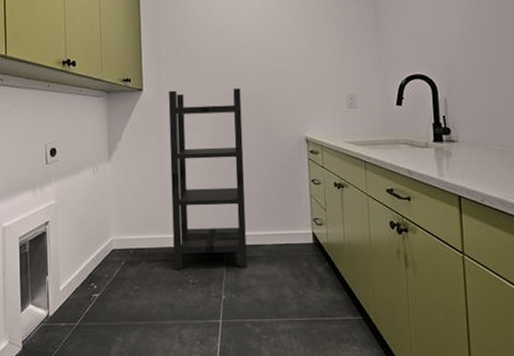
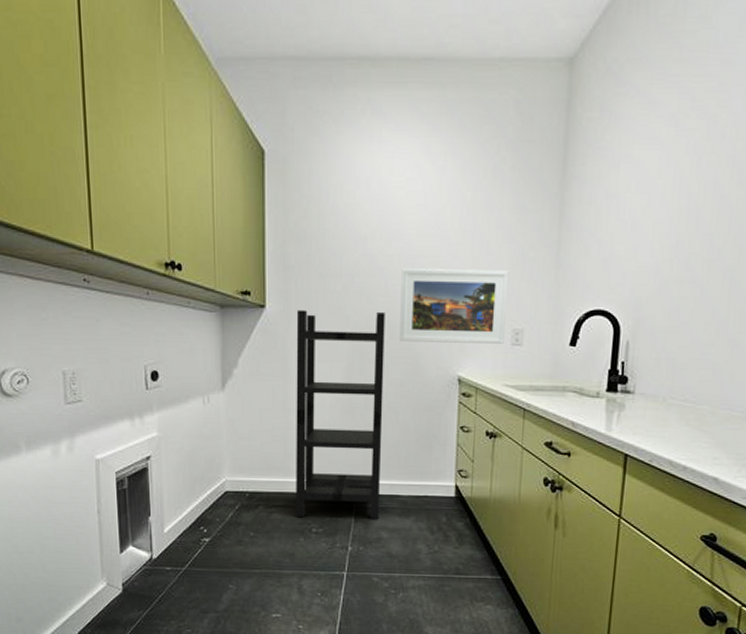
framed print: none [251,48,341,111] -> present [399,268,509,344]

